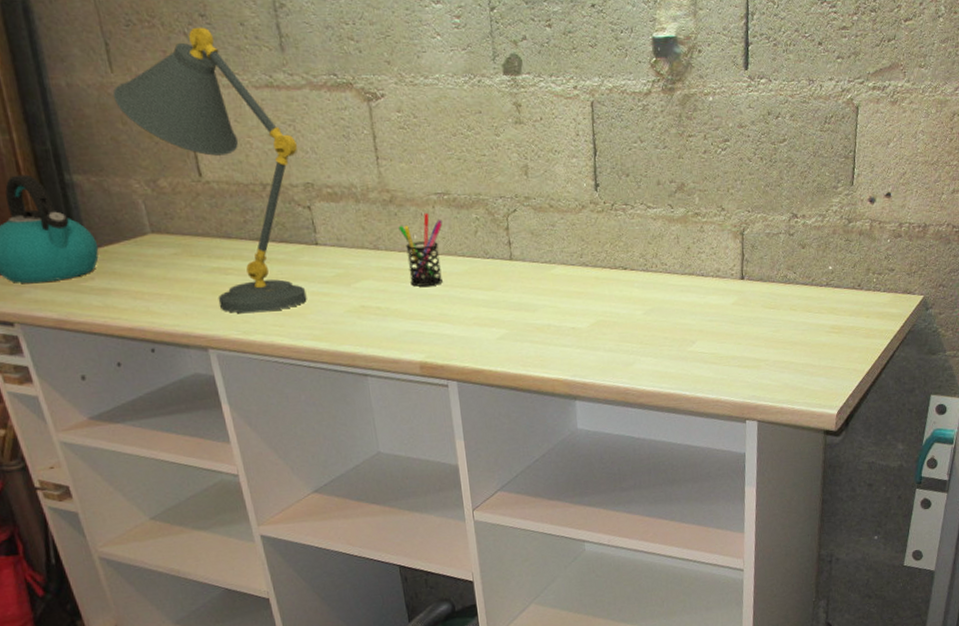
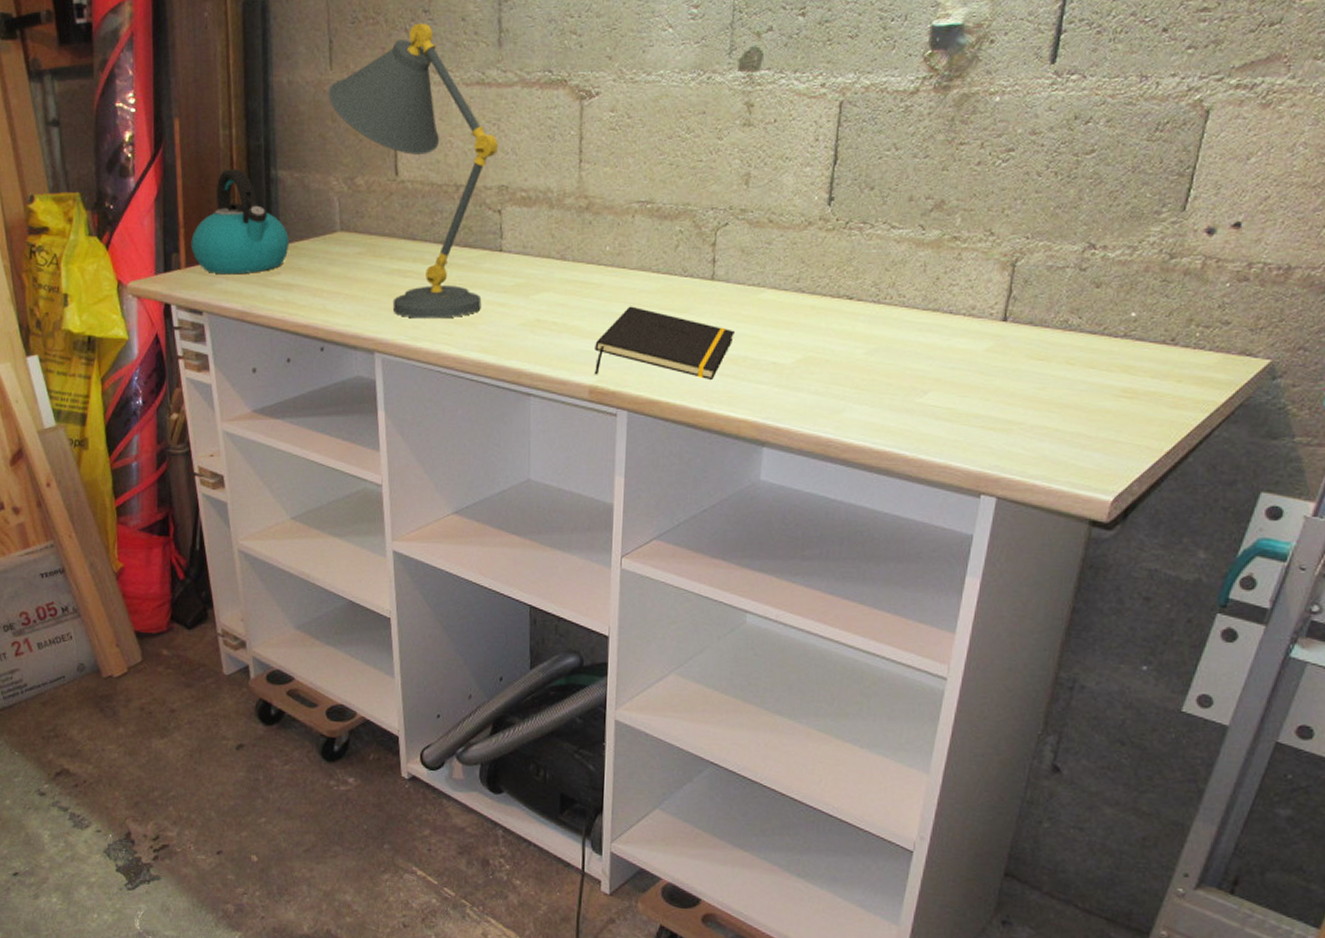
pen holder: present [398,212,443,287] -> none [591,222,640,303]
notepad: none [418,287,537,352] -> present [595,306,735,379]

